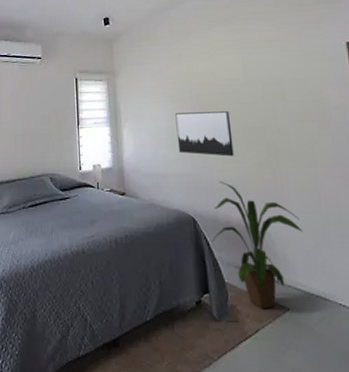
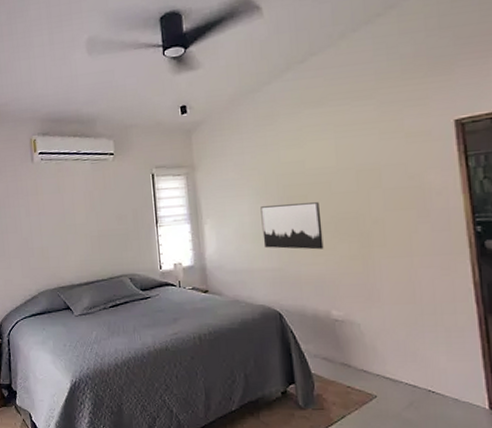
house plant: present [210,180,304,310] -> none [297,274,395,397]

